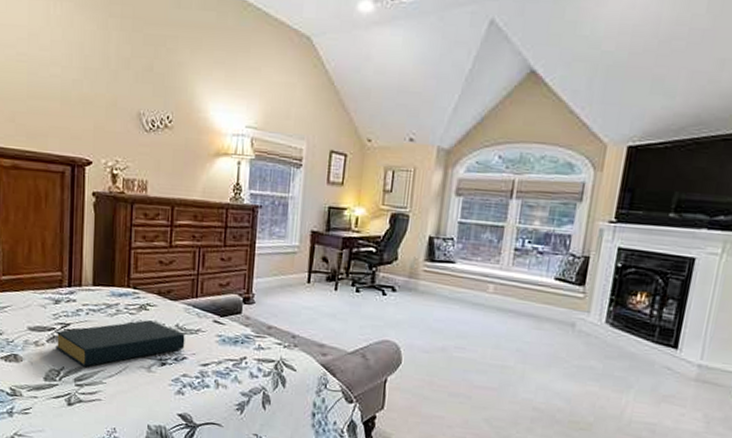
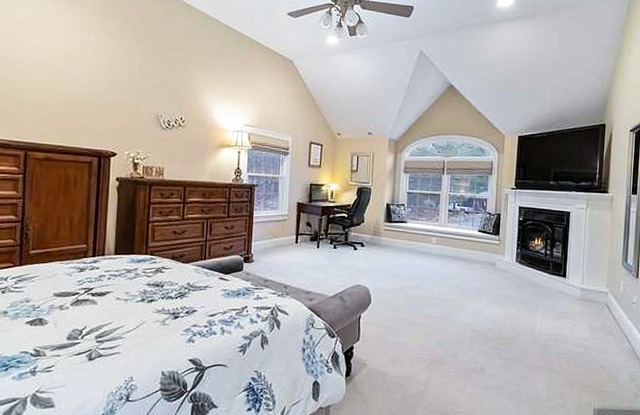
hardback book: present [54,320,185,367] -> none [78,281,195,325]

